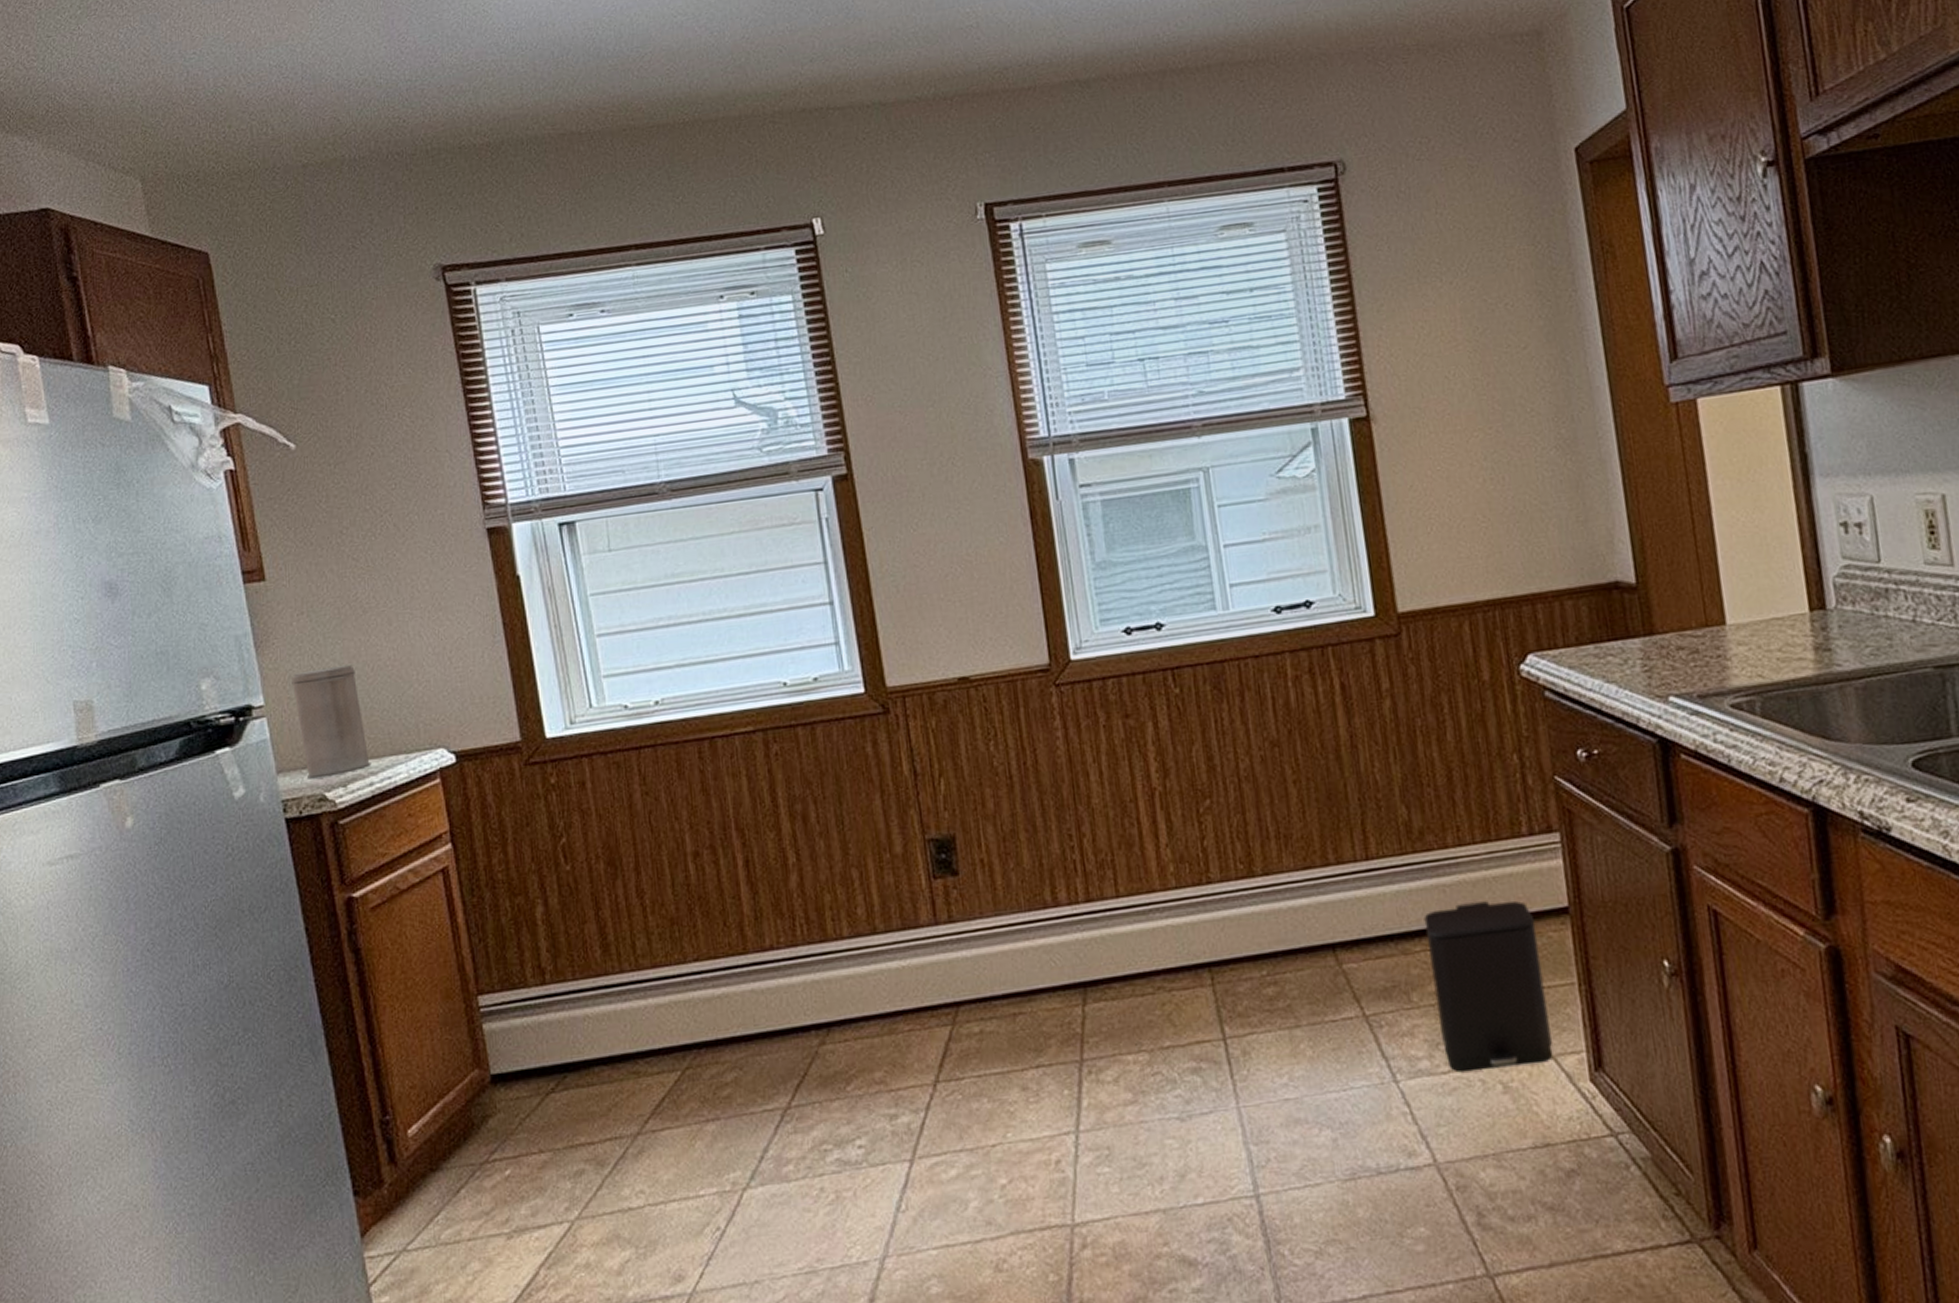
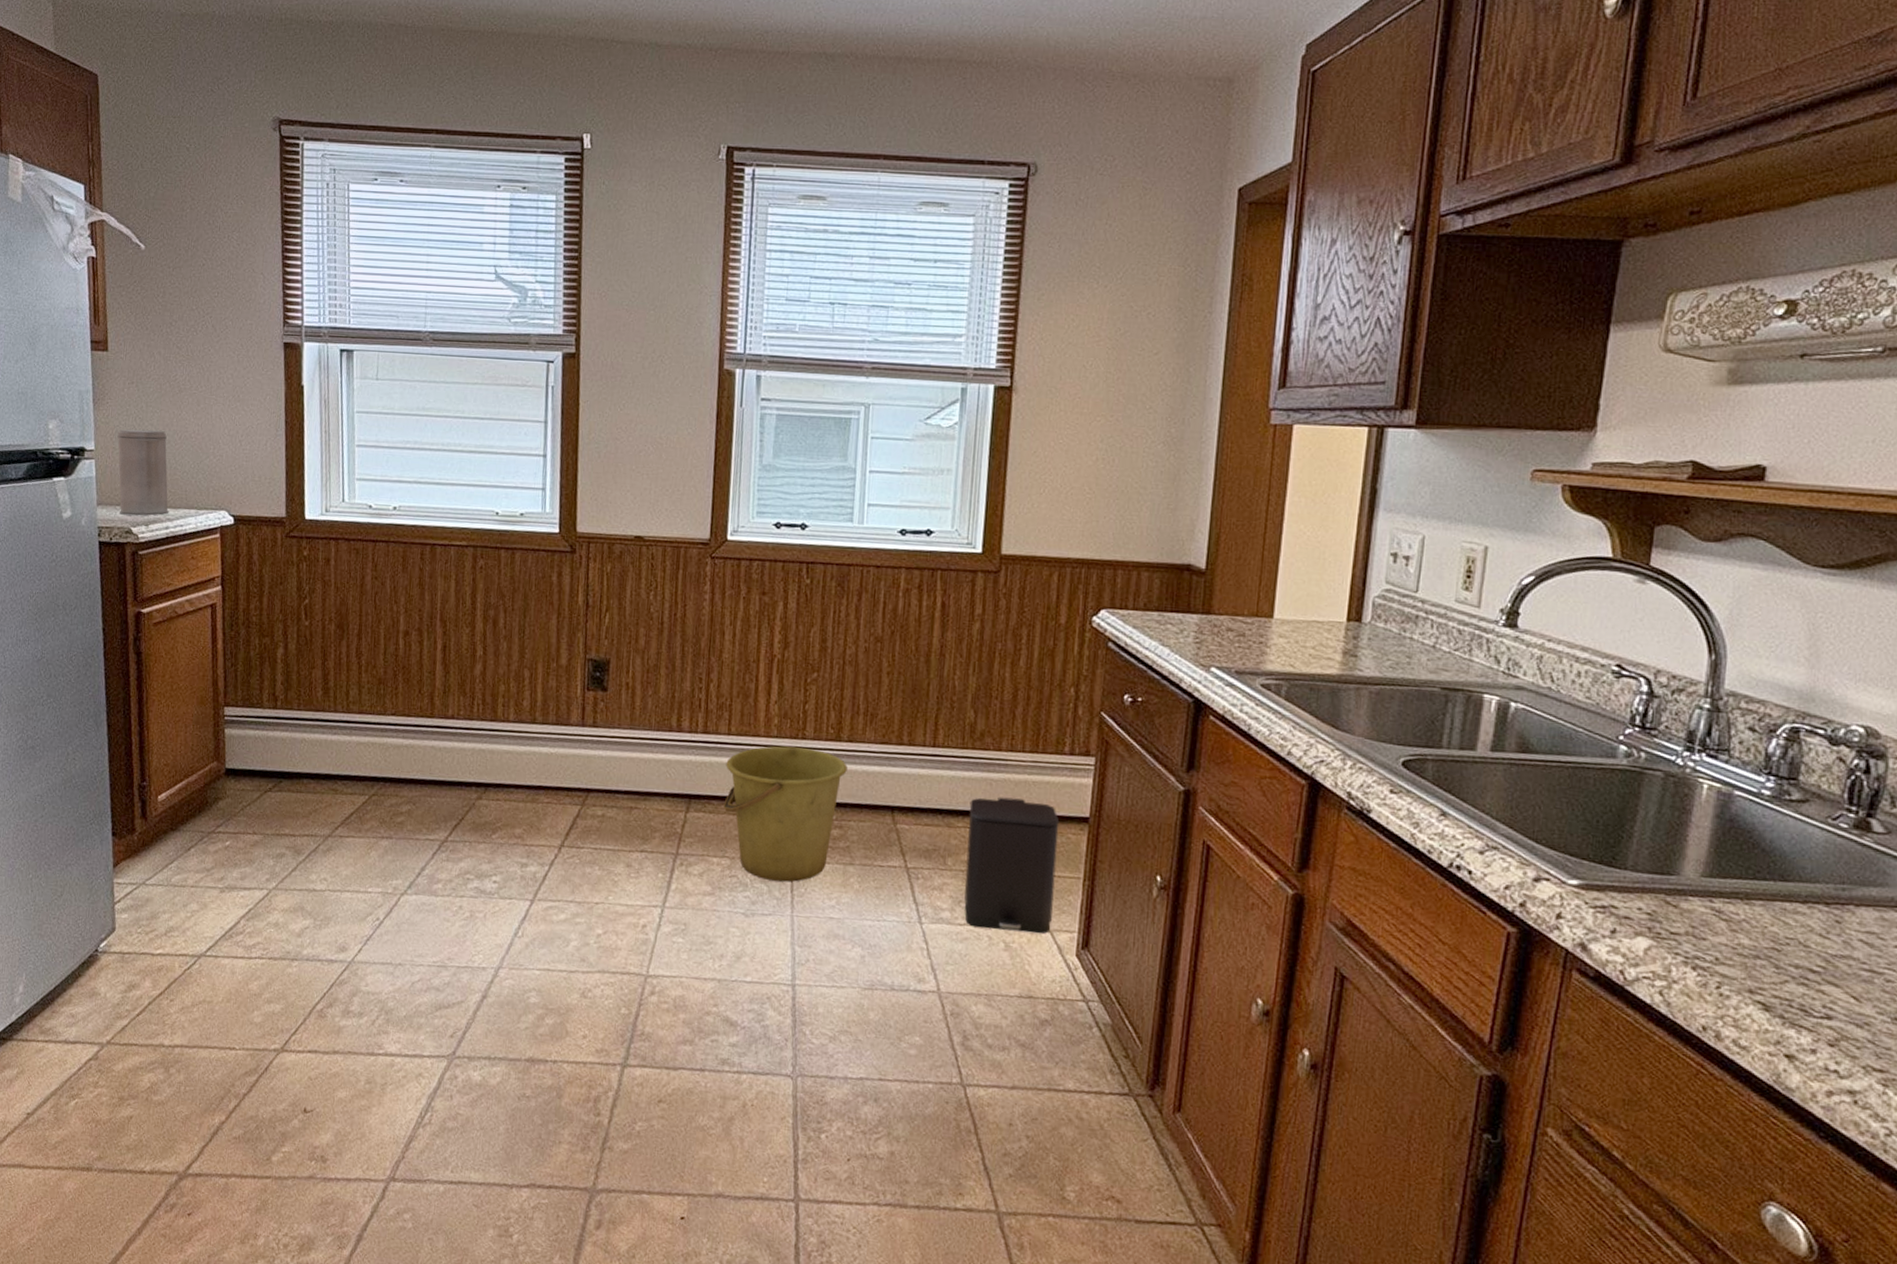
bucket: none [1120,893,1269,1069] -> present [723,746,848,882]

